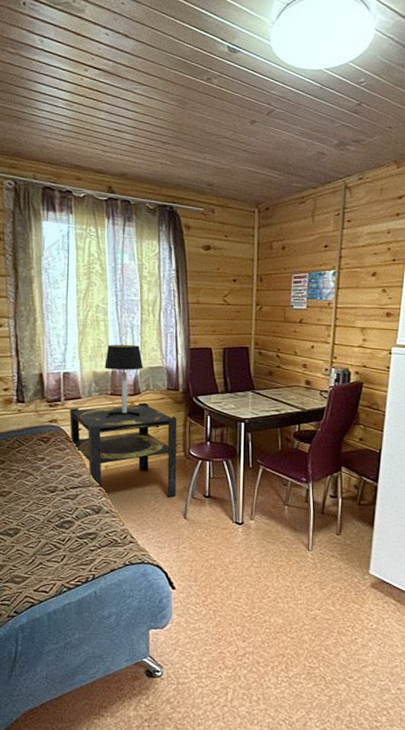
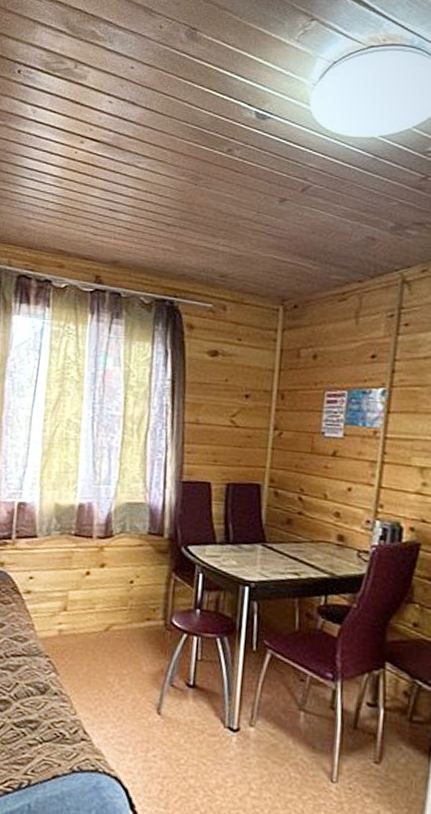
side table: present [69,402,177,498] -> none [18,548,159,683]
table lamp: present [104,345,144,414] -> none [70,470,120,562]

